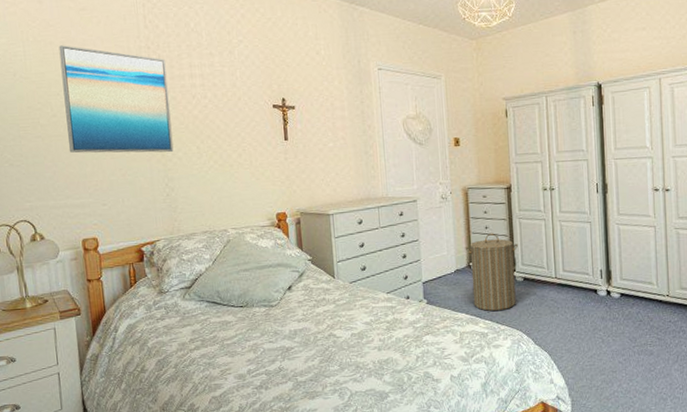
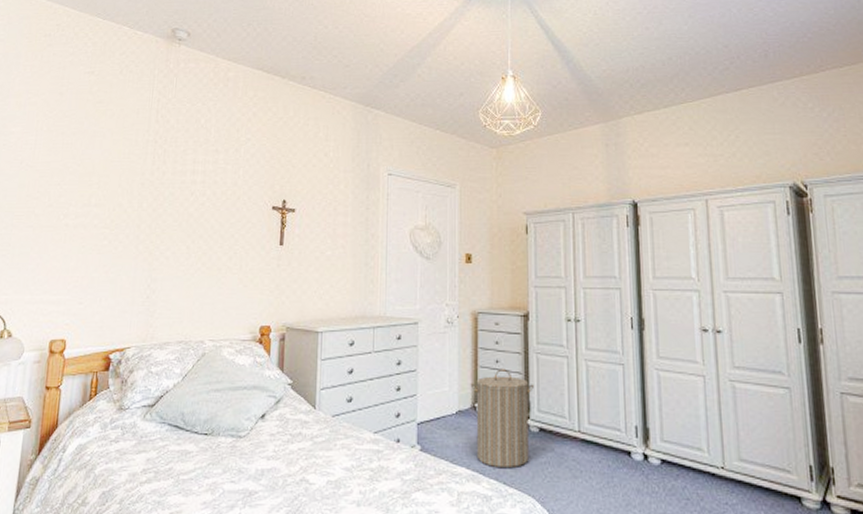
wall art: present [59,45,174,153] -> none [57,136,170,250]

